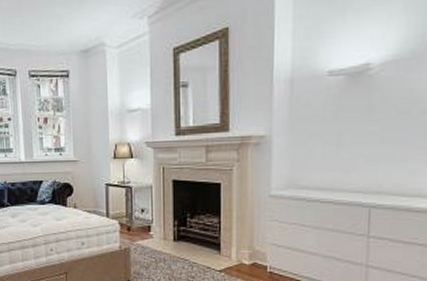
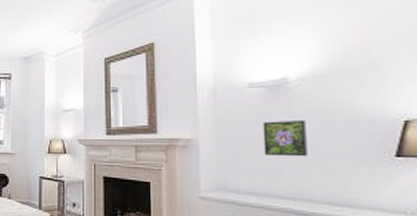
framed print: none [338,109,384,150] -> present [262,119,308,157]

